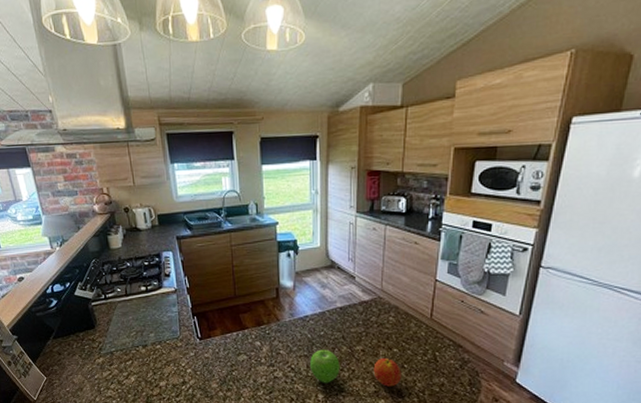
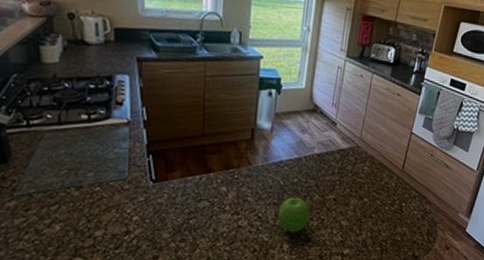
fruit: present [373,357,401,387] -> none [342,207,369,236]

